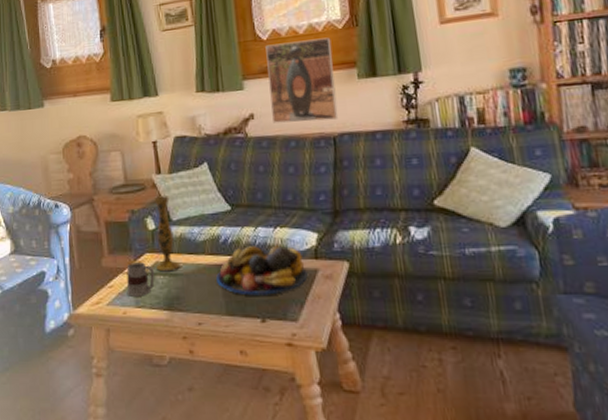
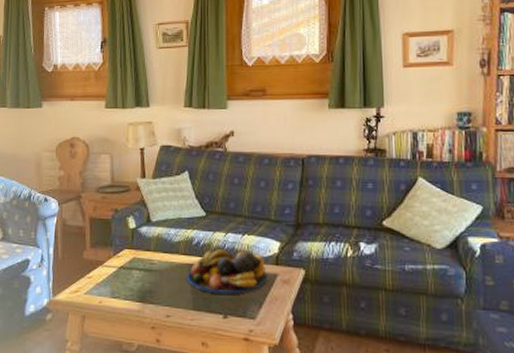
mug: present [126,262,155,297] -> none [104,257,131,288]
vase: present [153,196,180,272] -> none [132,198,155,267]
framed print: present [265,37,338,123] -> none [249,69,309,143]

